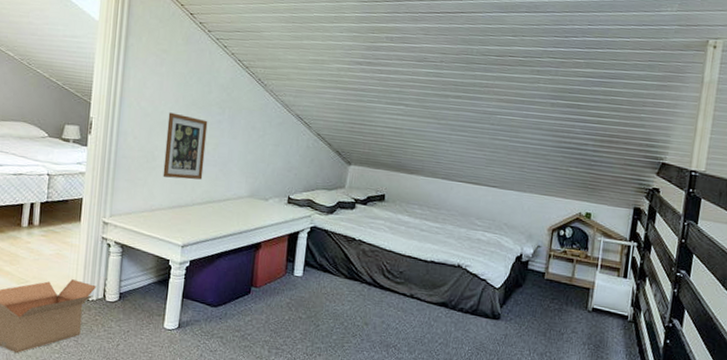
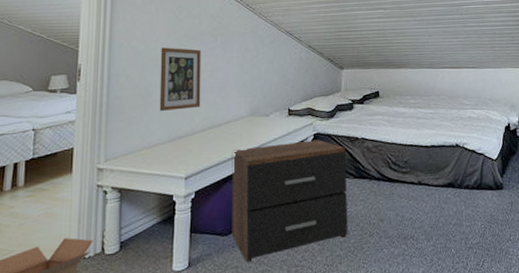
nightstand: none [220,227,341,336] -> present [232,140,348,263]

